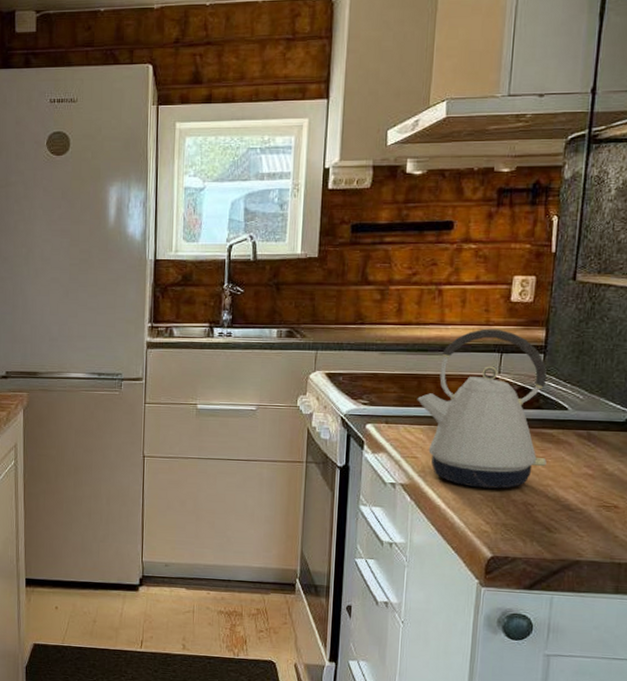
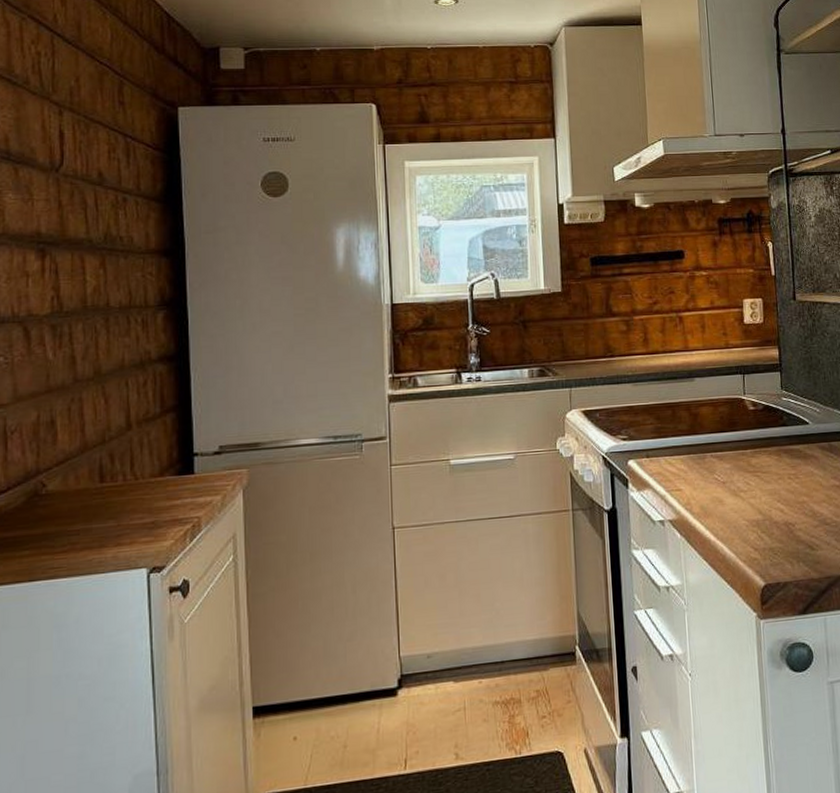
kettle: present [417,328,548,489] -> none [673,351,799,514]

